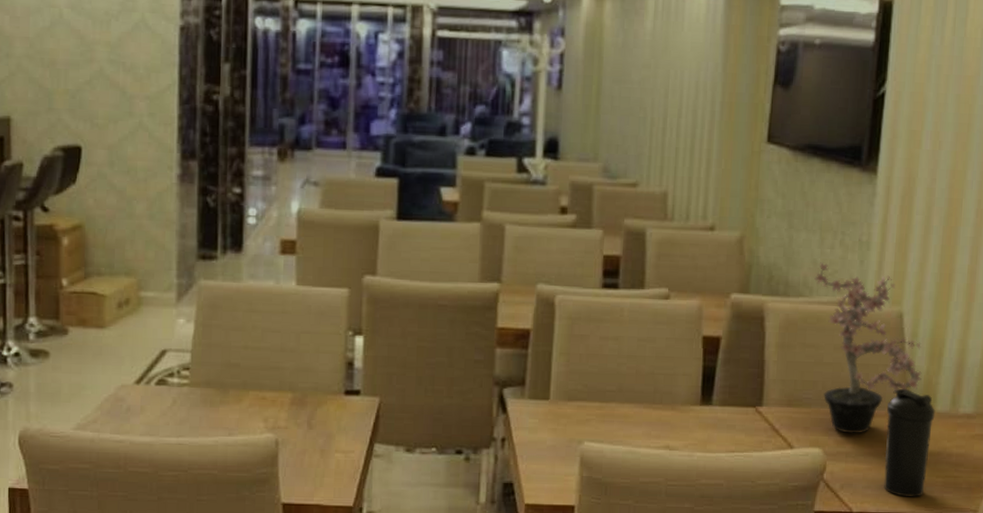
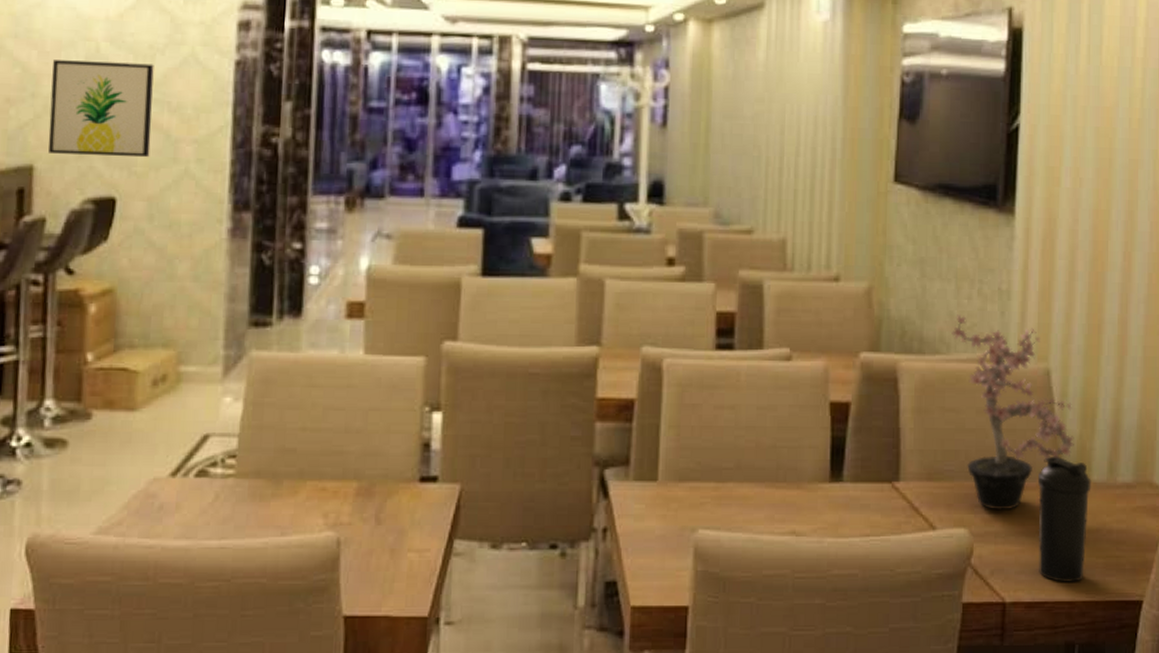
wall art: none [22,24,110,112] -> present [48,60,154,158]

